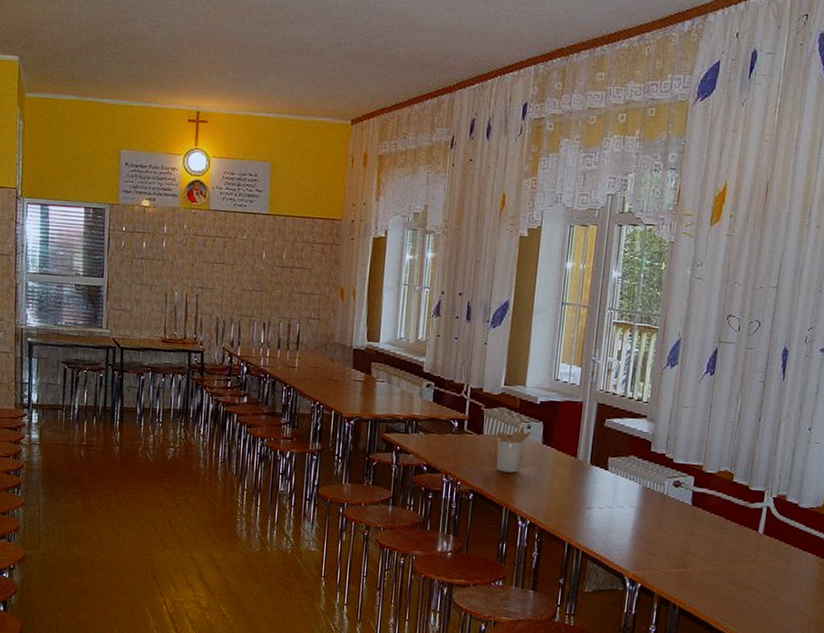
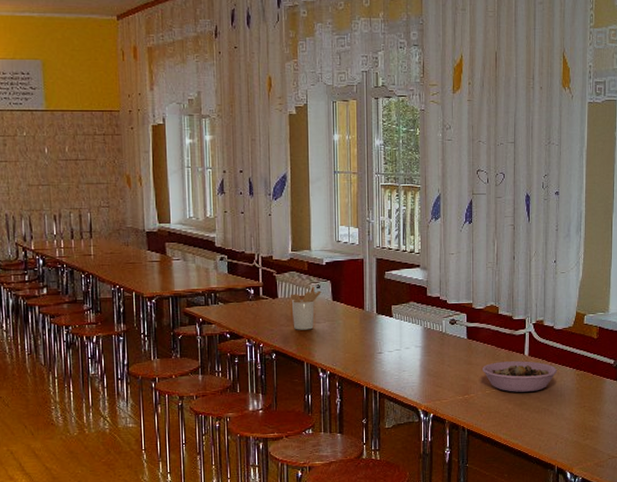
bowl: none [705,536,797,576] -> present [483,361,558,392]

